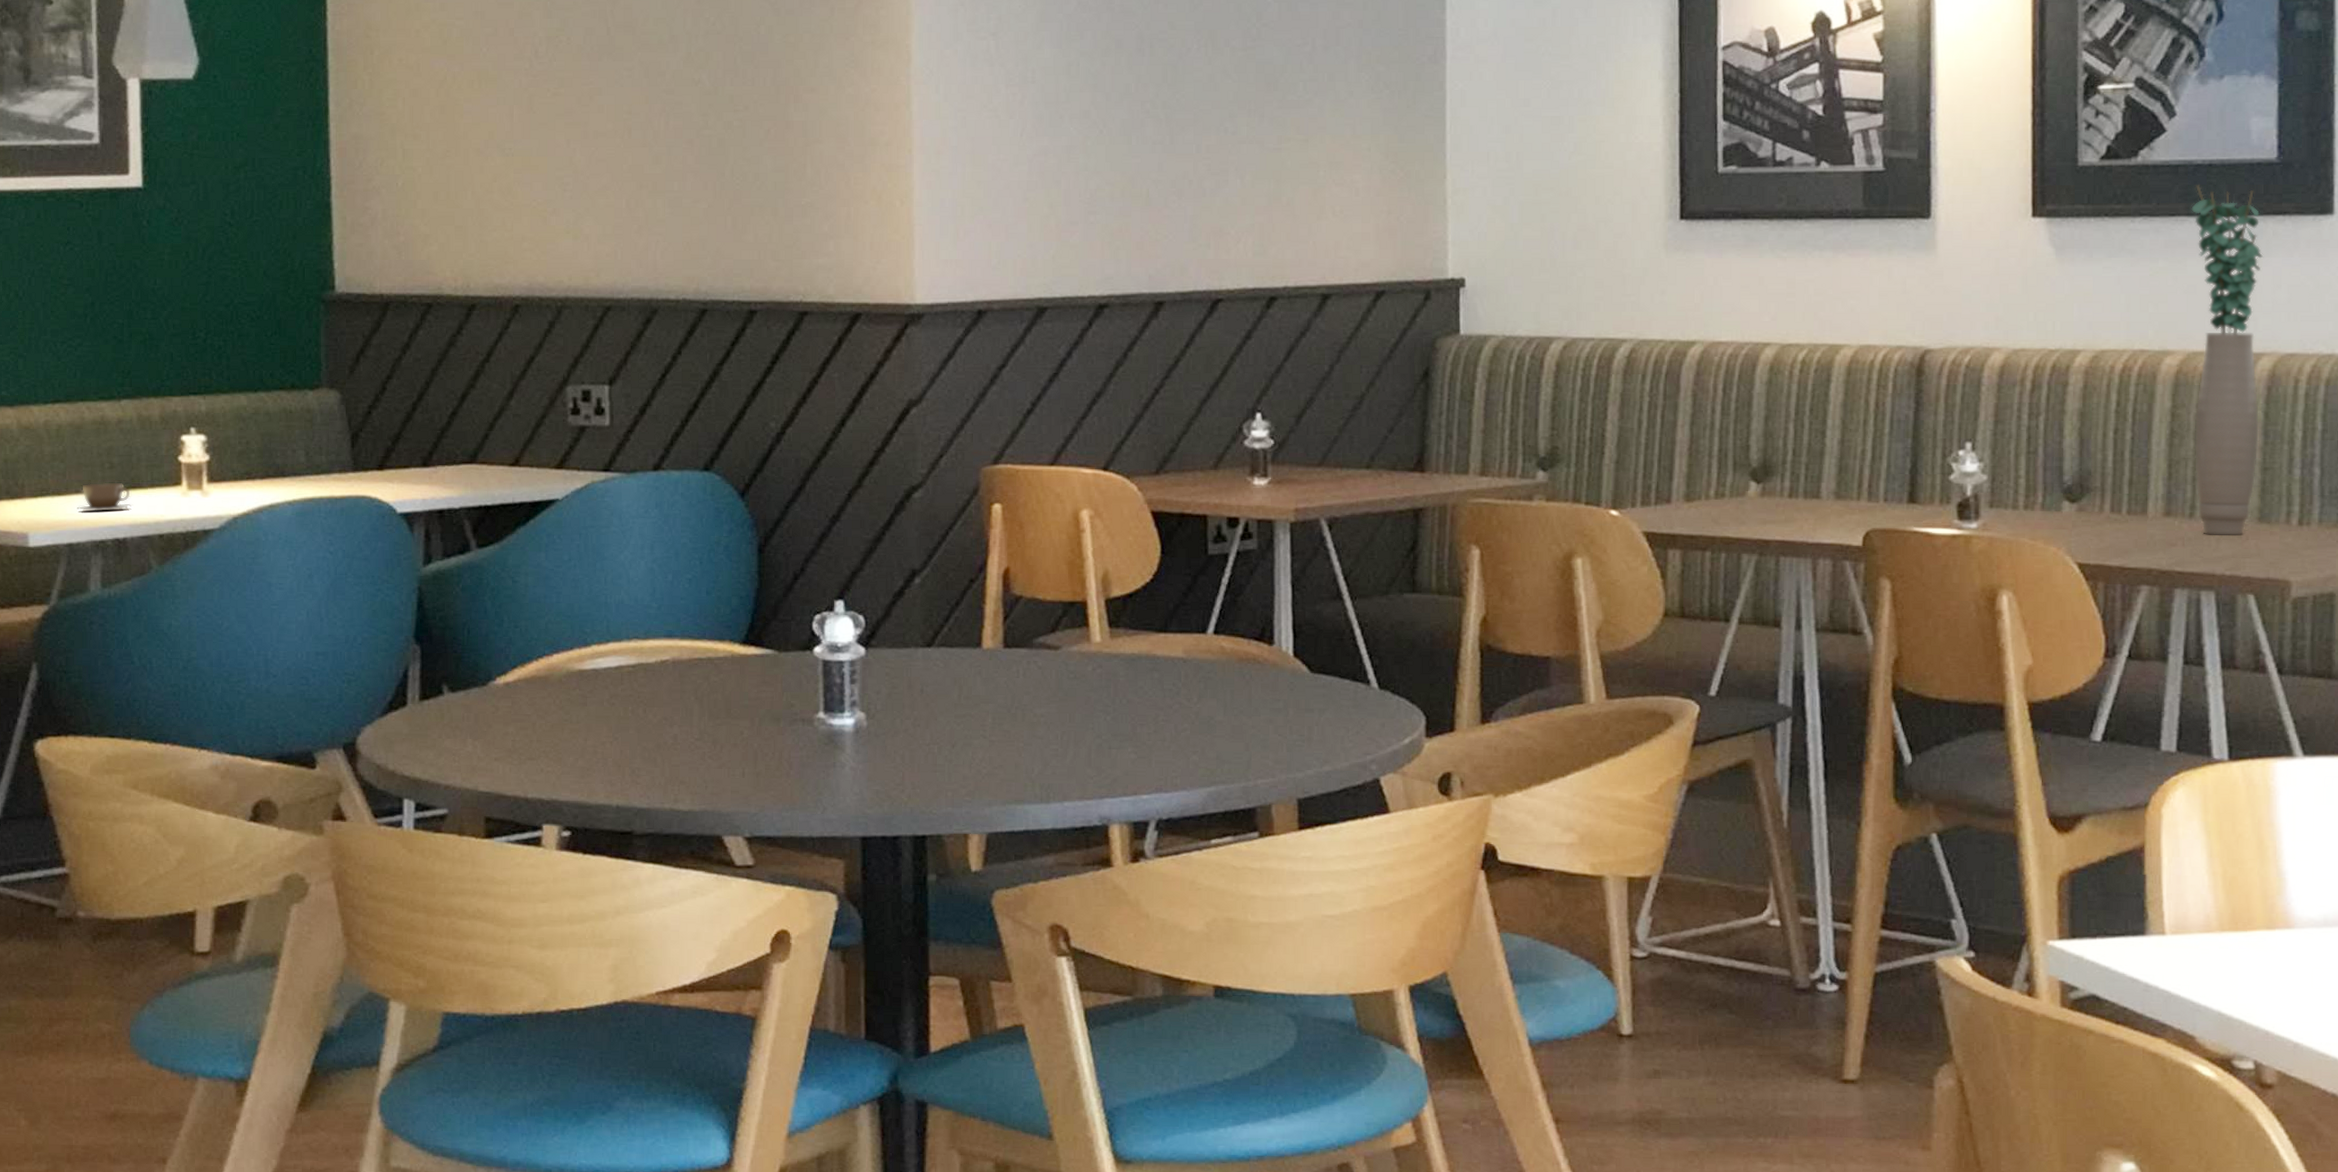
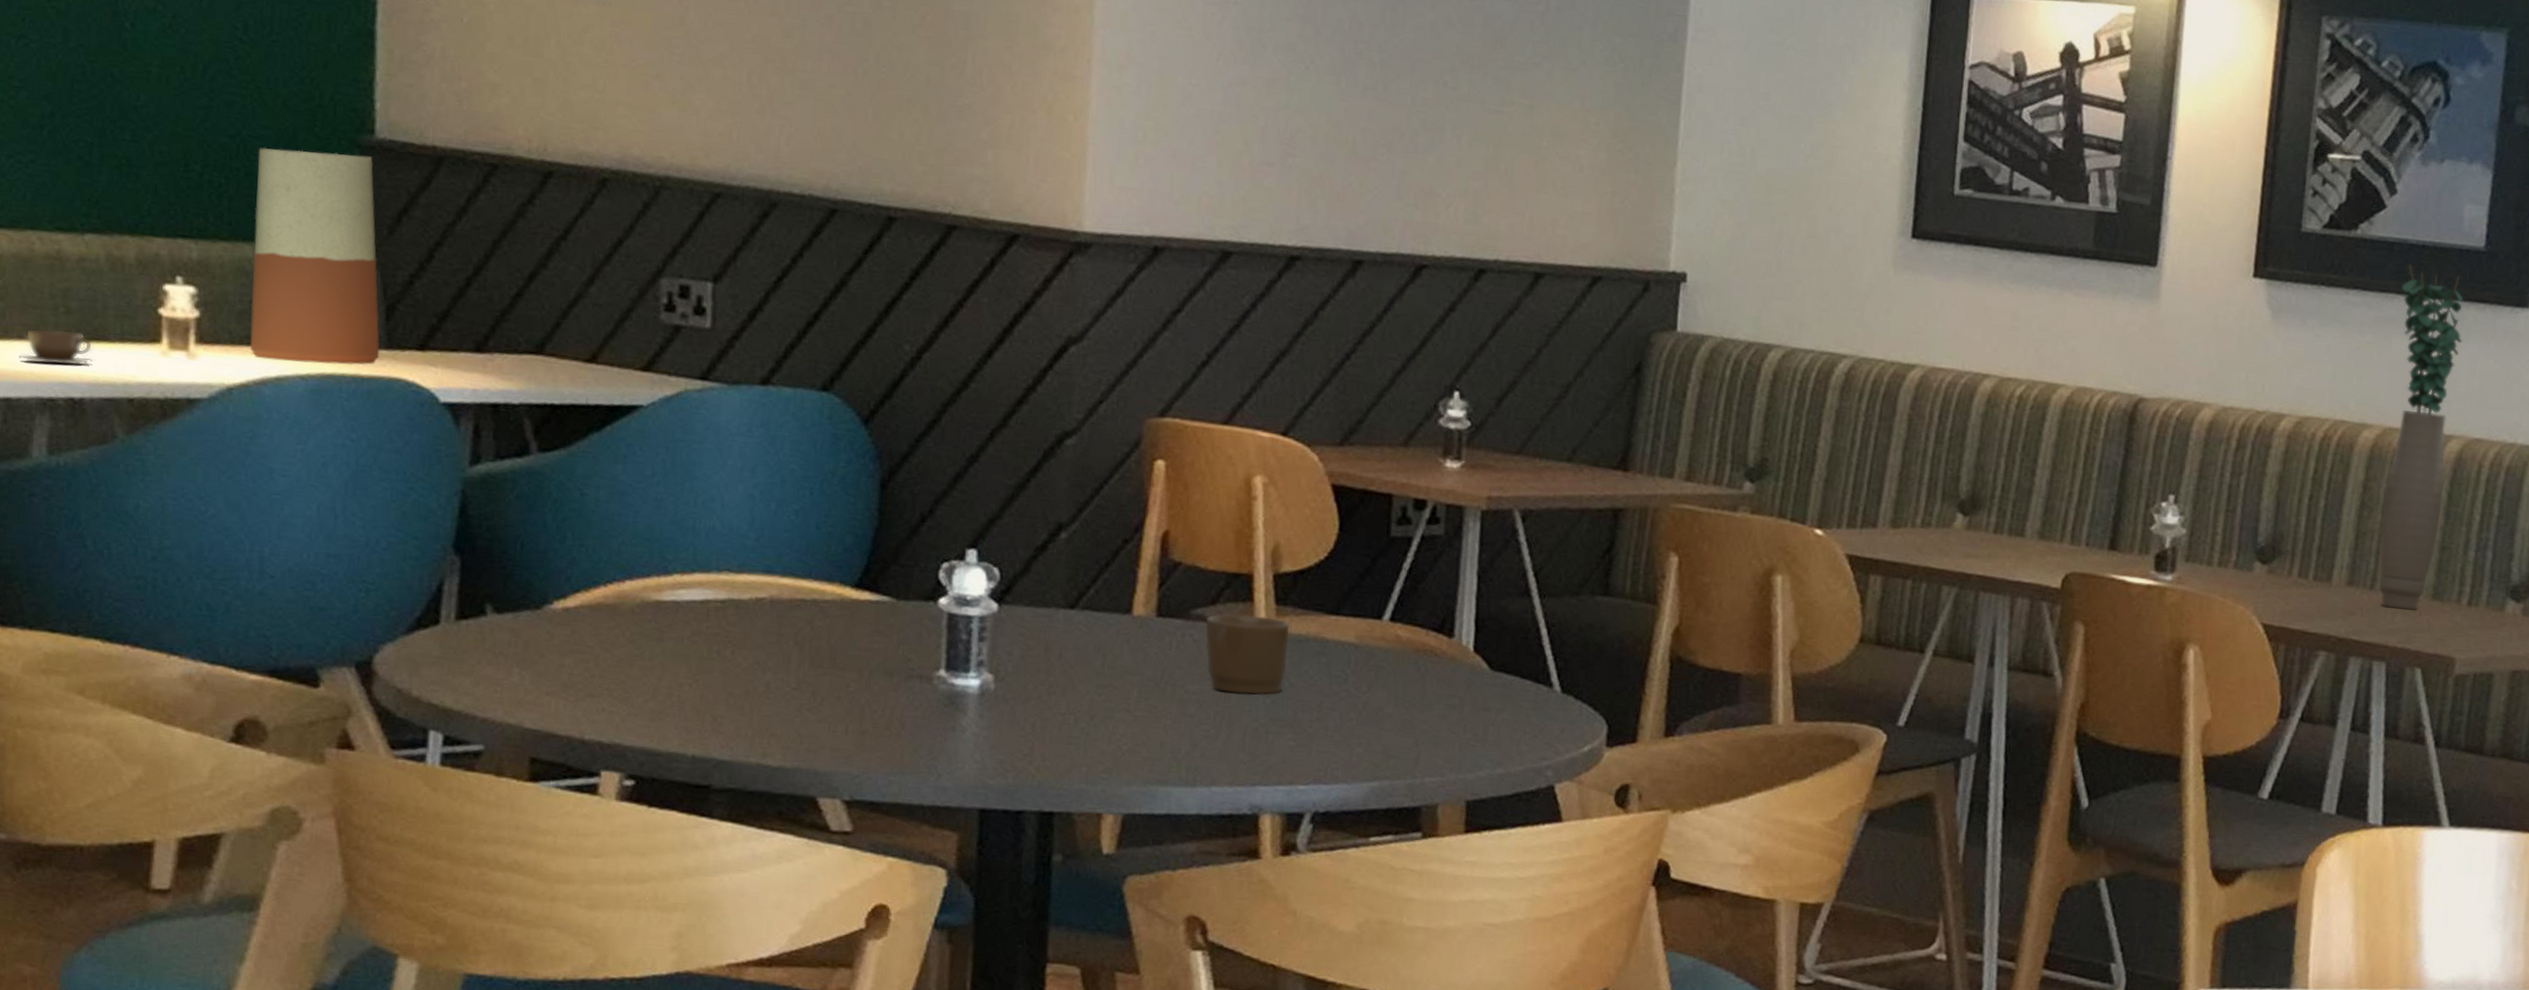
vase: none [247,309,349,491] -> present [250,147,380,366]
mug: none [1048,640,1123,713] -> present [1205,614,1290,695]

